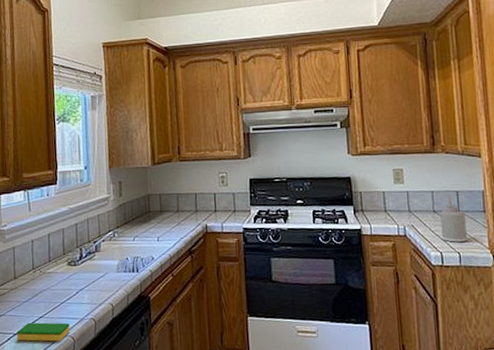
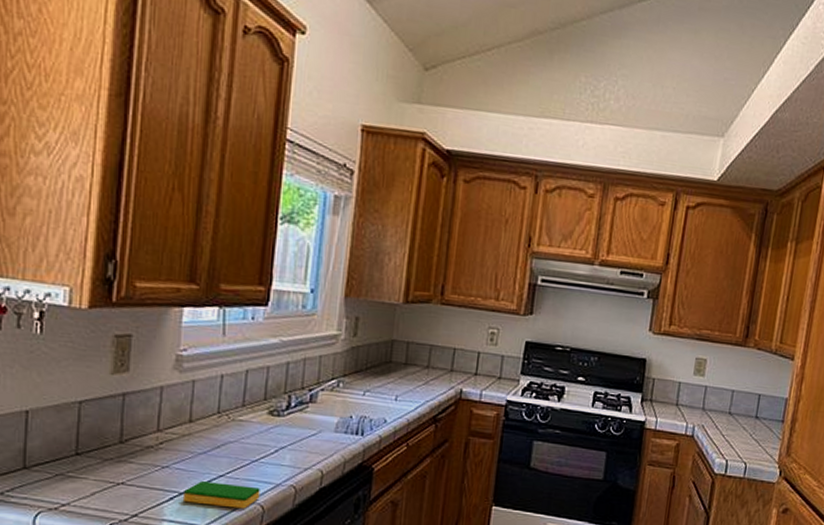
soap dispenser: present [440,194,467,243] -> none [731,396,762,453]

